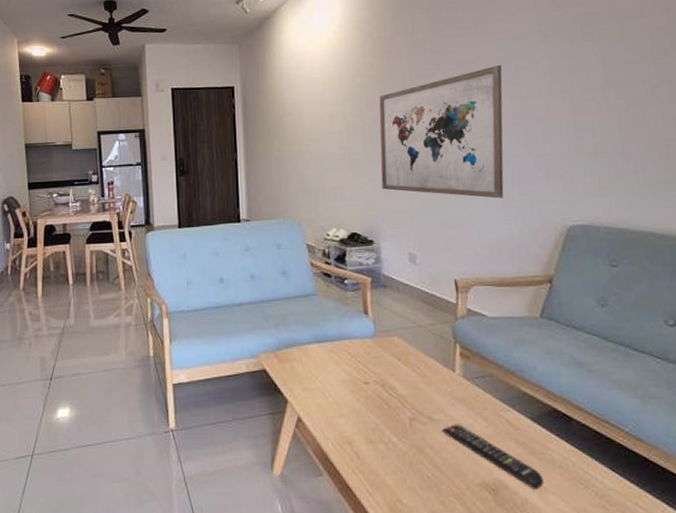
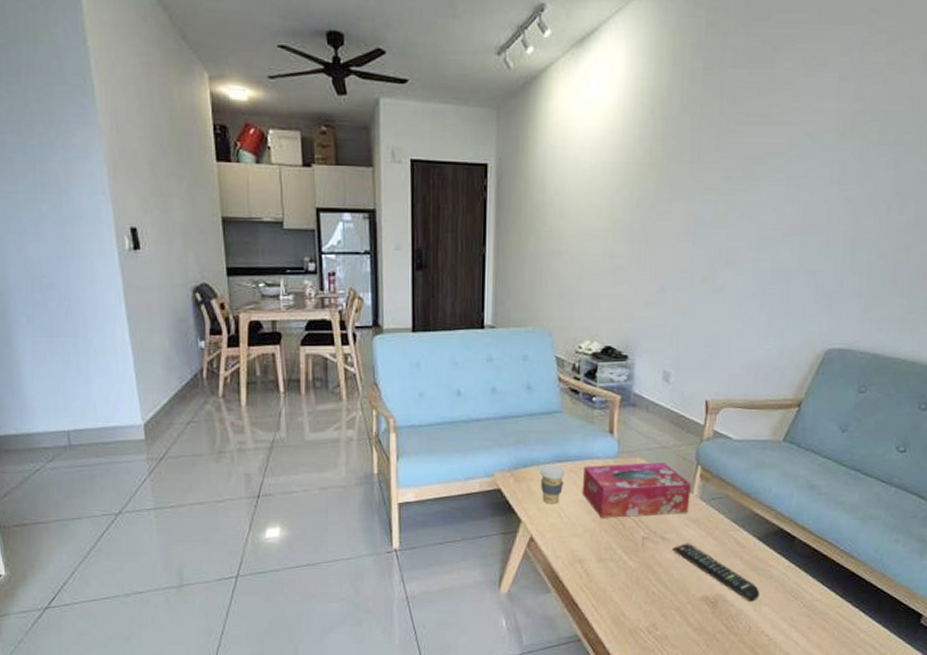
coffee cup: none [300,345,327,385] -> present [539,465,566,505]
tissue box: none [343,341,454,398] -> present [582,462,691,518]
wall art: present [379,64,504,199] -> none [644,163,790,316]

